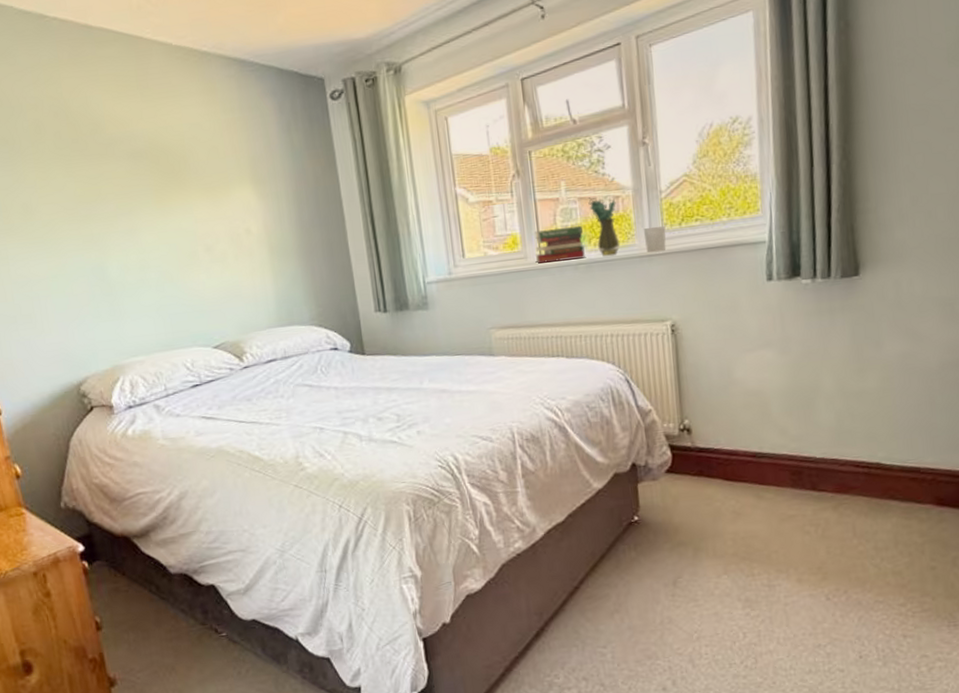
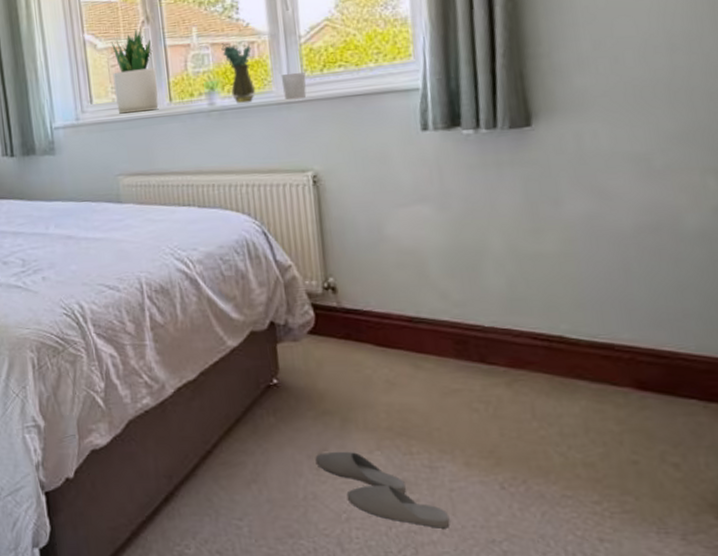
planter: none [482,182,529,268] -> present [110,28,159,114]
books: present [535,226,585,264] -> none [165,72,218,110]
slippers: none [671,577,784,639] -> present [315,451,450,528]

